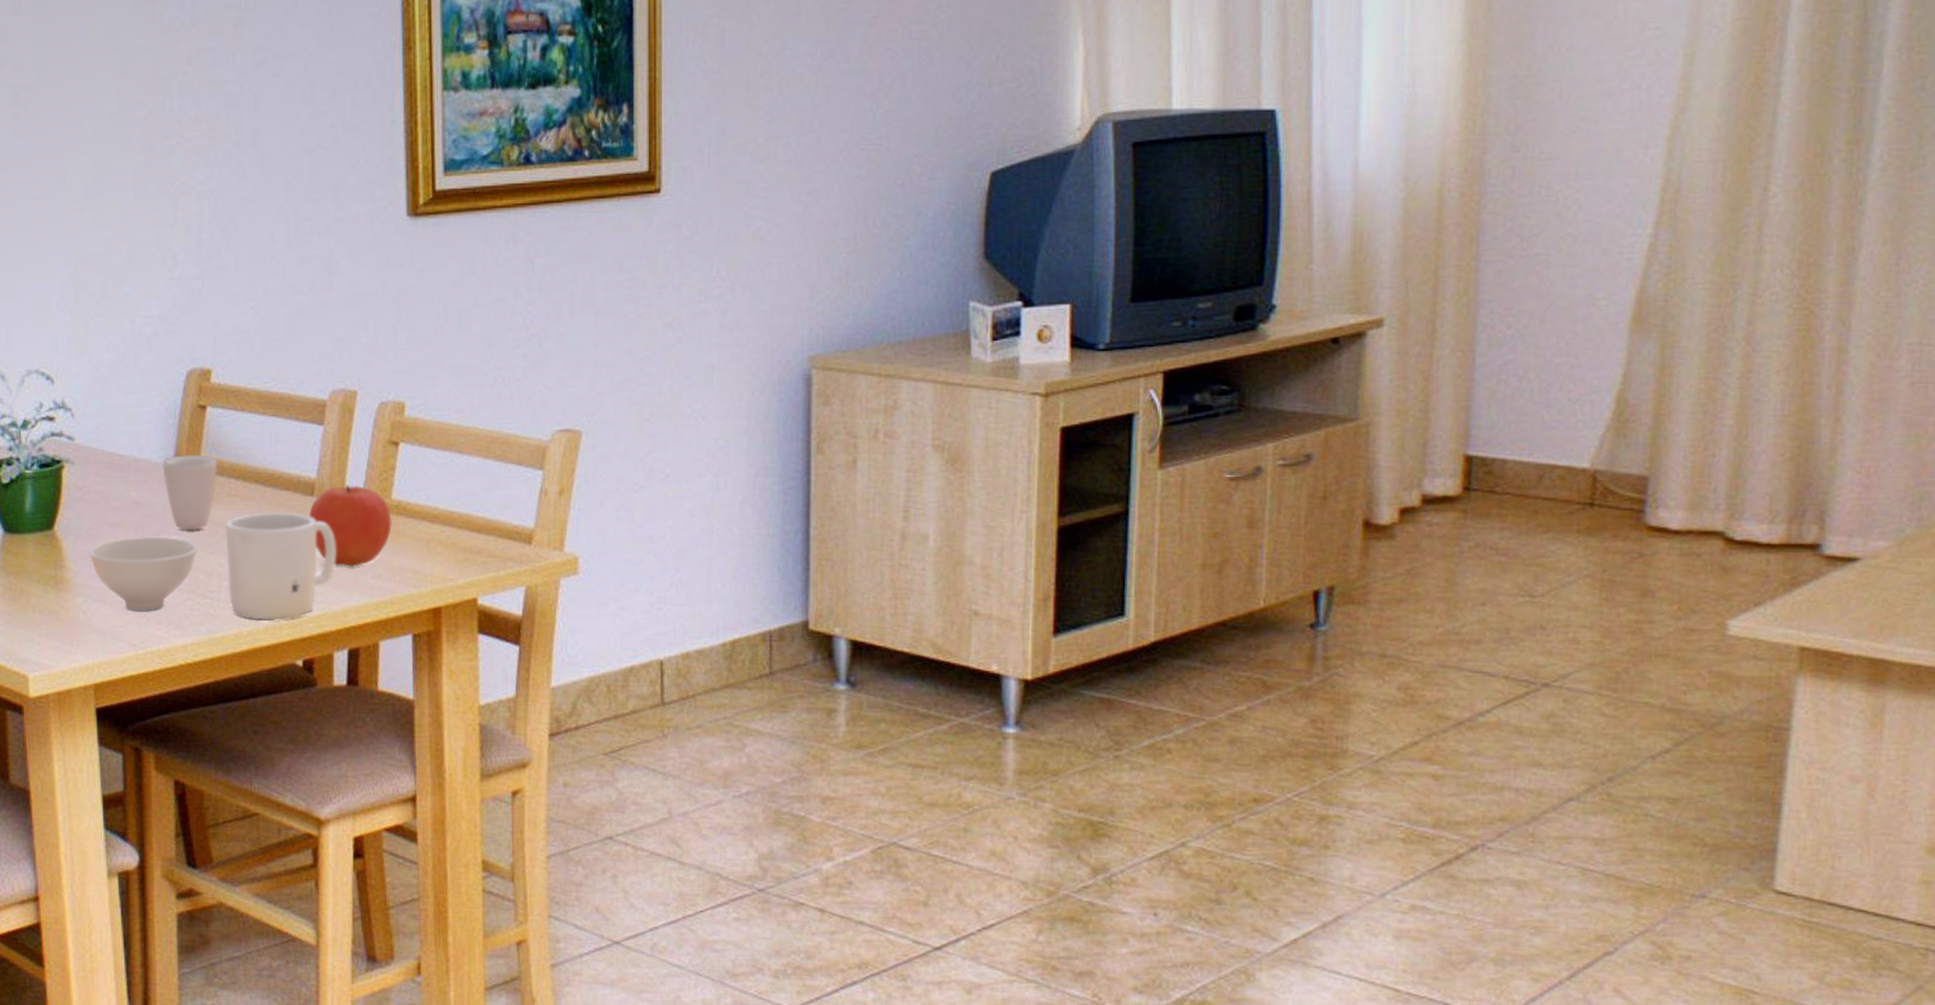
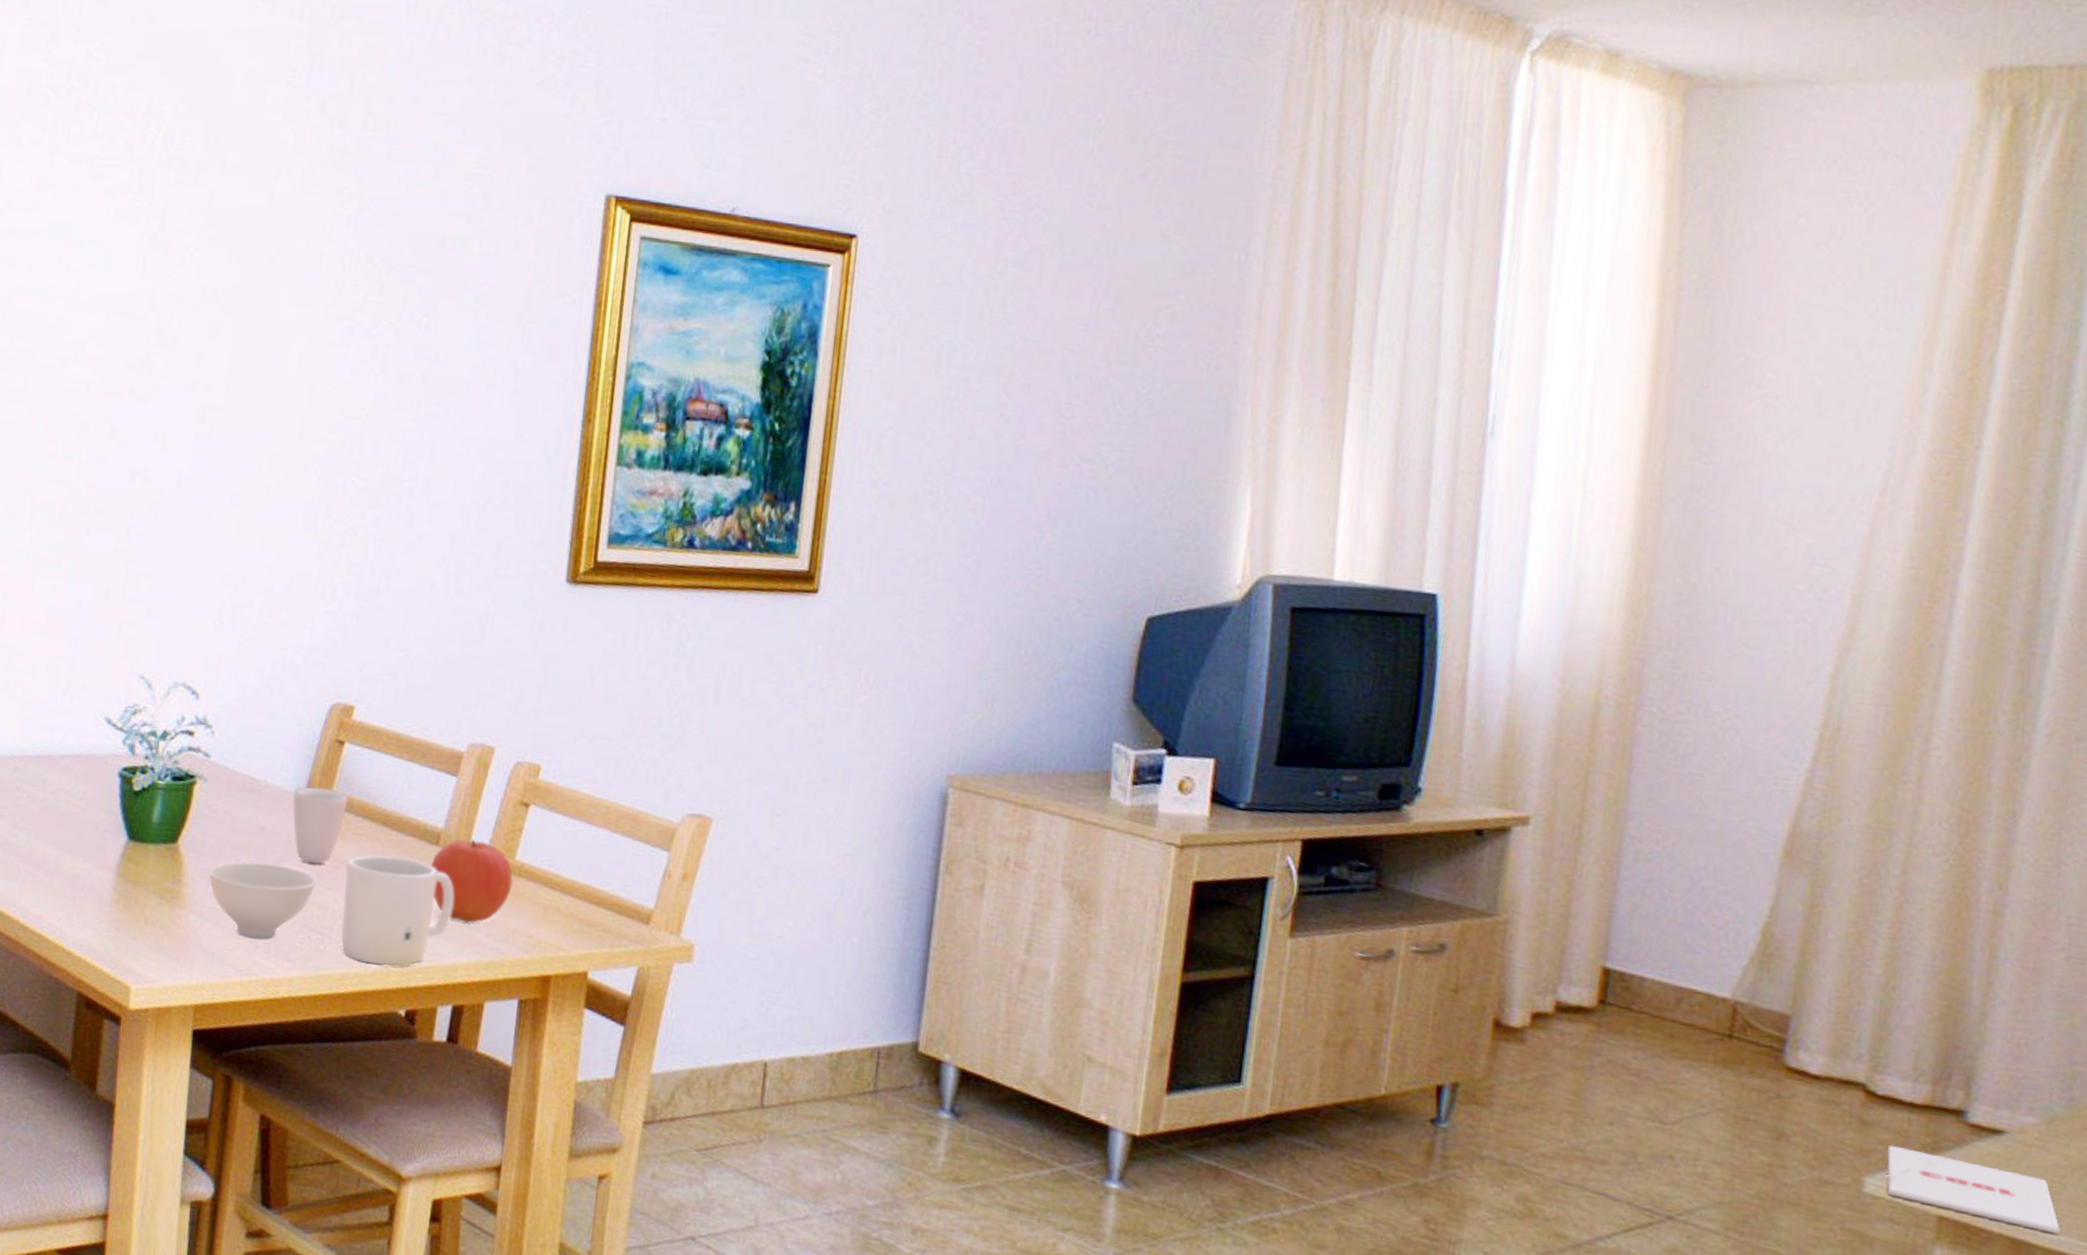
magazine: none [1748,586,1917,649] -> present [1887,1144,2061,1235]

